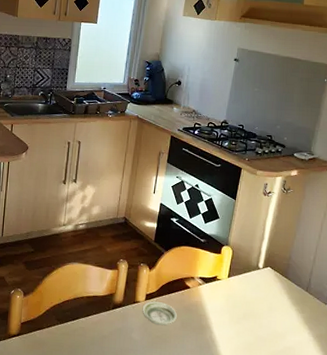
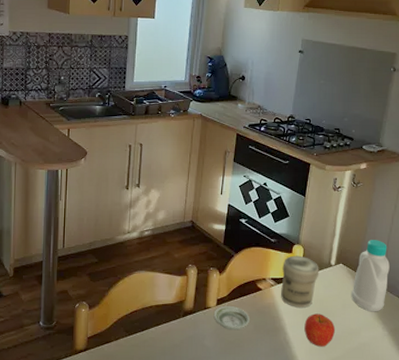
jar: none [208,256,247,308] -> present [281,255,319,308]
fruit: none [230,314,260,348] -> present [304,313,335,347]
bottle: none [278,245,317,317] -> present [352,240,390,312]

